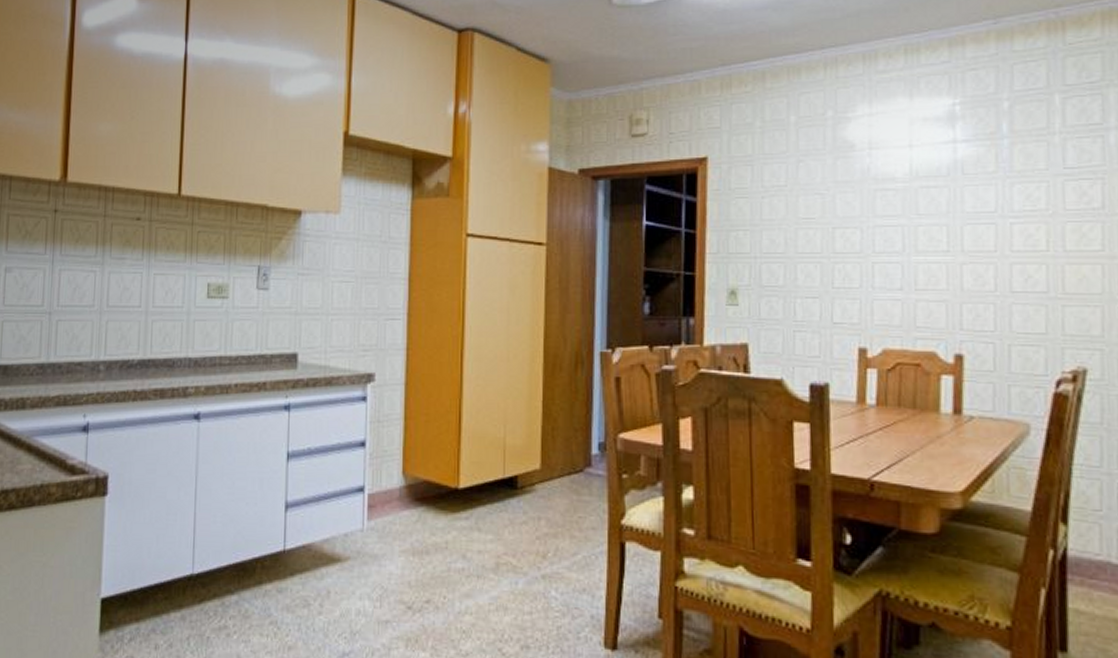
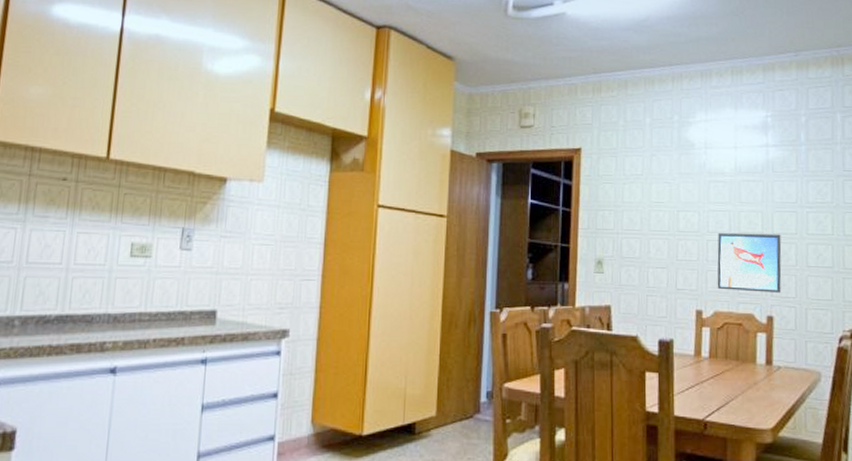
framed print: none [886,252,975,325] -> present [717,232,782,293]

